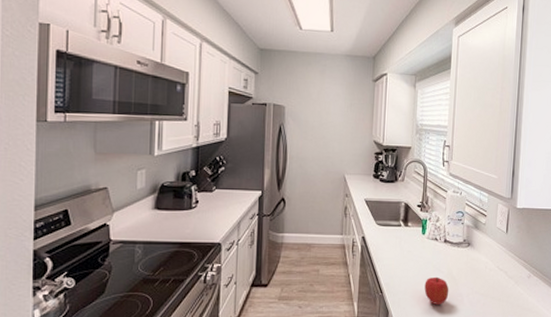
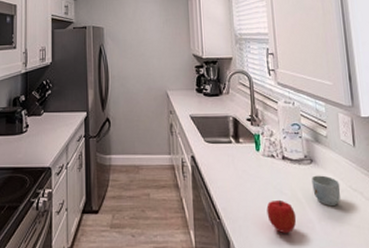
mug: none [466,257,490,282] -> present [311,175,341,206]

